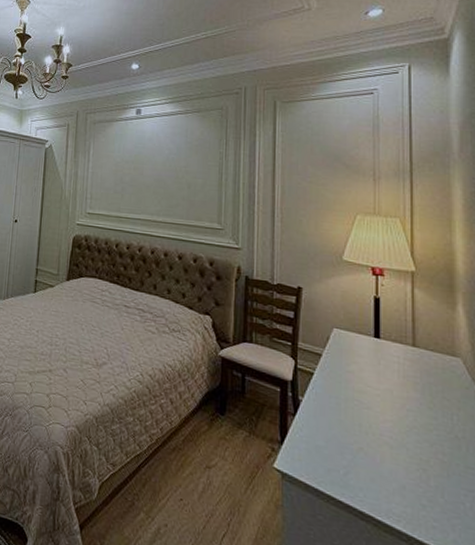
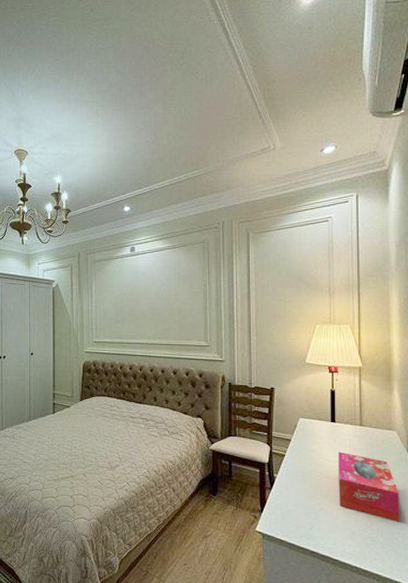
tissue box: none [383,376,466,481] -> present [338,451,399,522]

